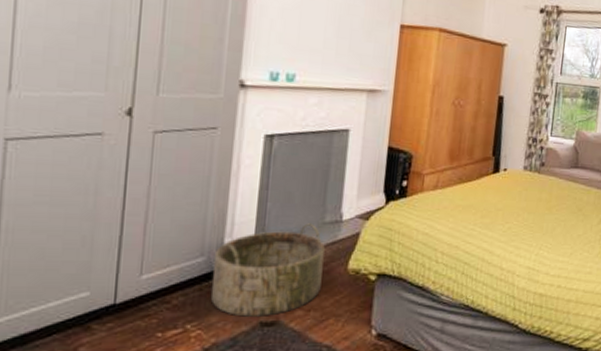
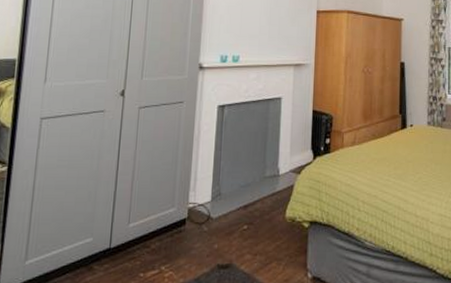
basket: present [210,223,325,317] -> none [179,178,266,260]

